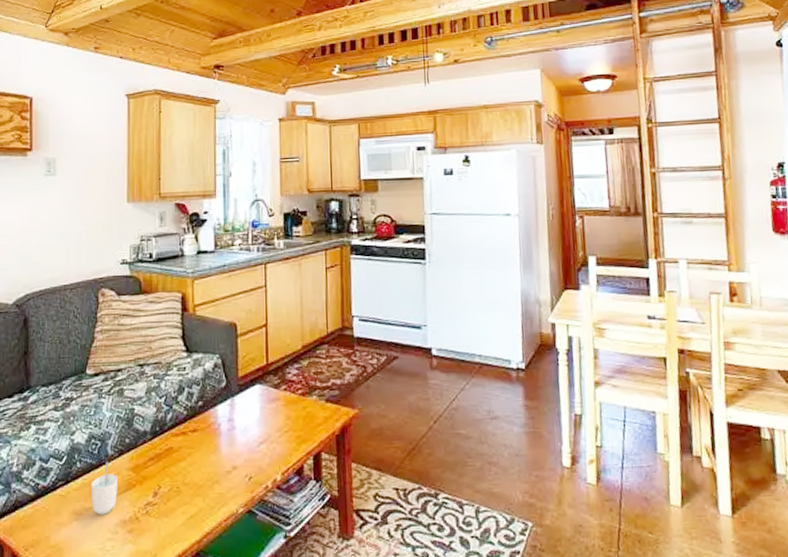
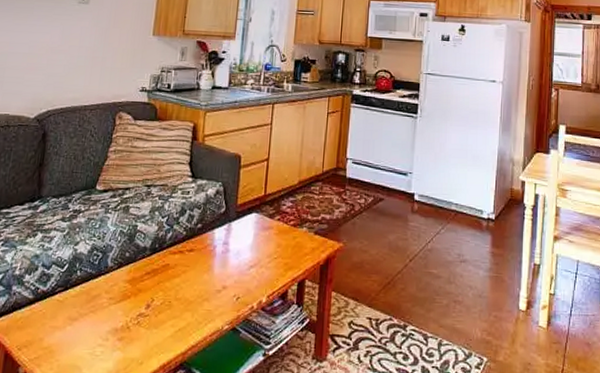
cup: present [90,461,118,515] -> none [86,272,114,322]

